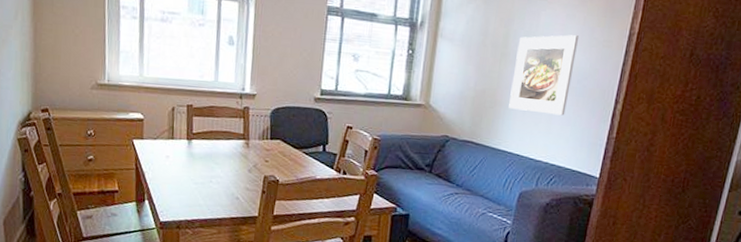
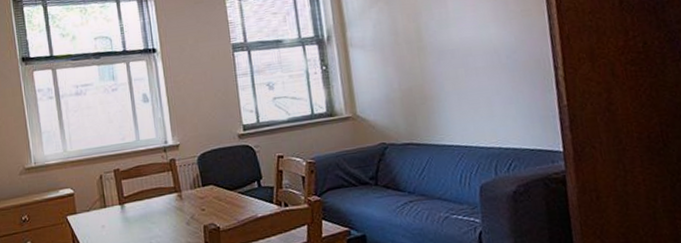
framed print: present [509,35,580,116] -> none [432,12,504,101]

